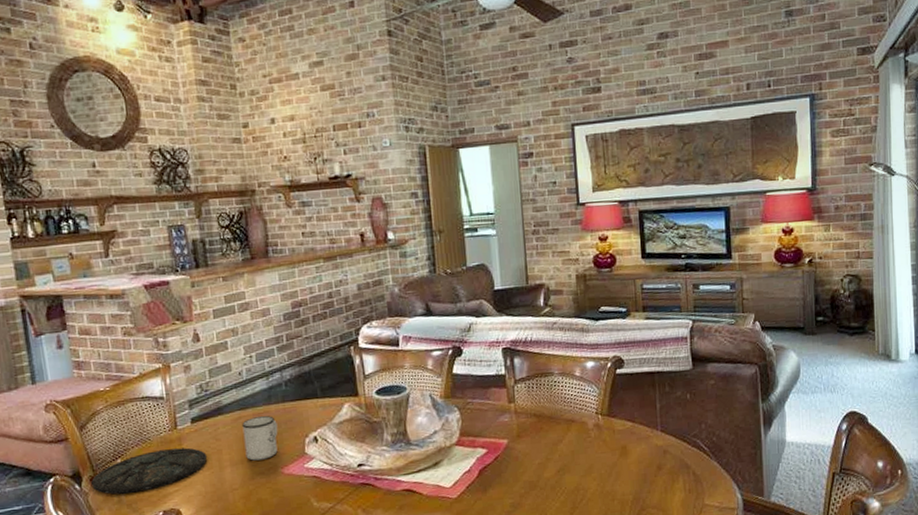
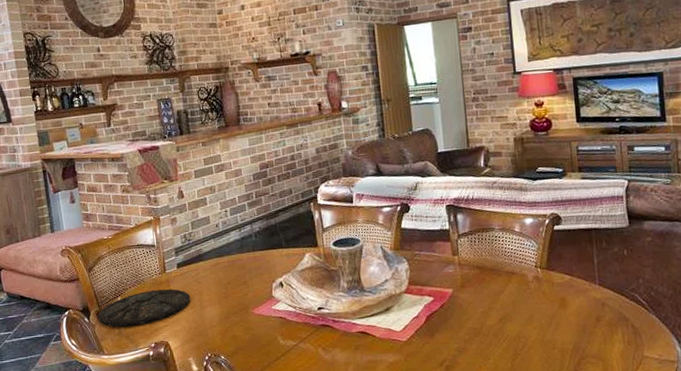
mug: present [242,416,278,461] -> none [219,263,250,302]

